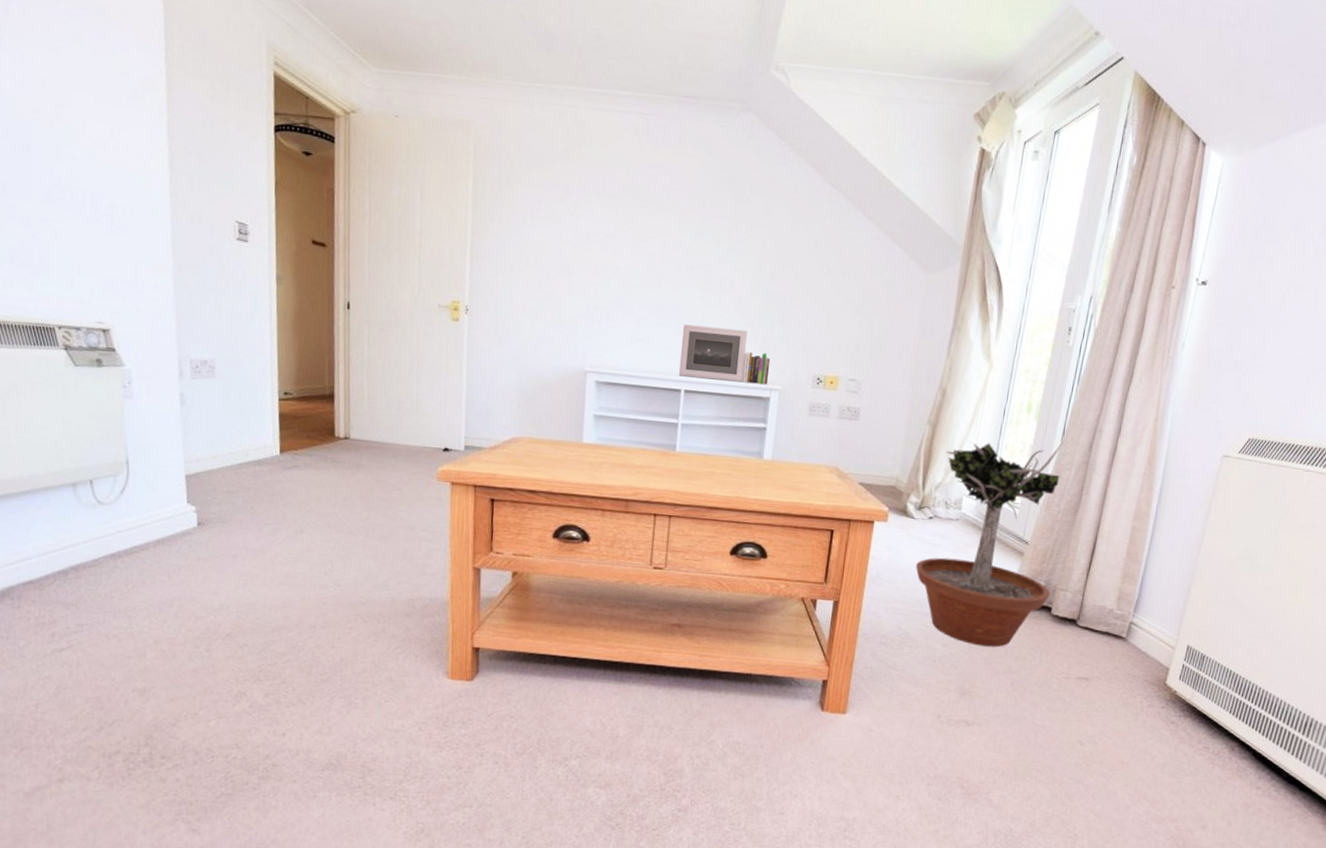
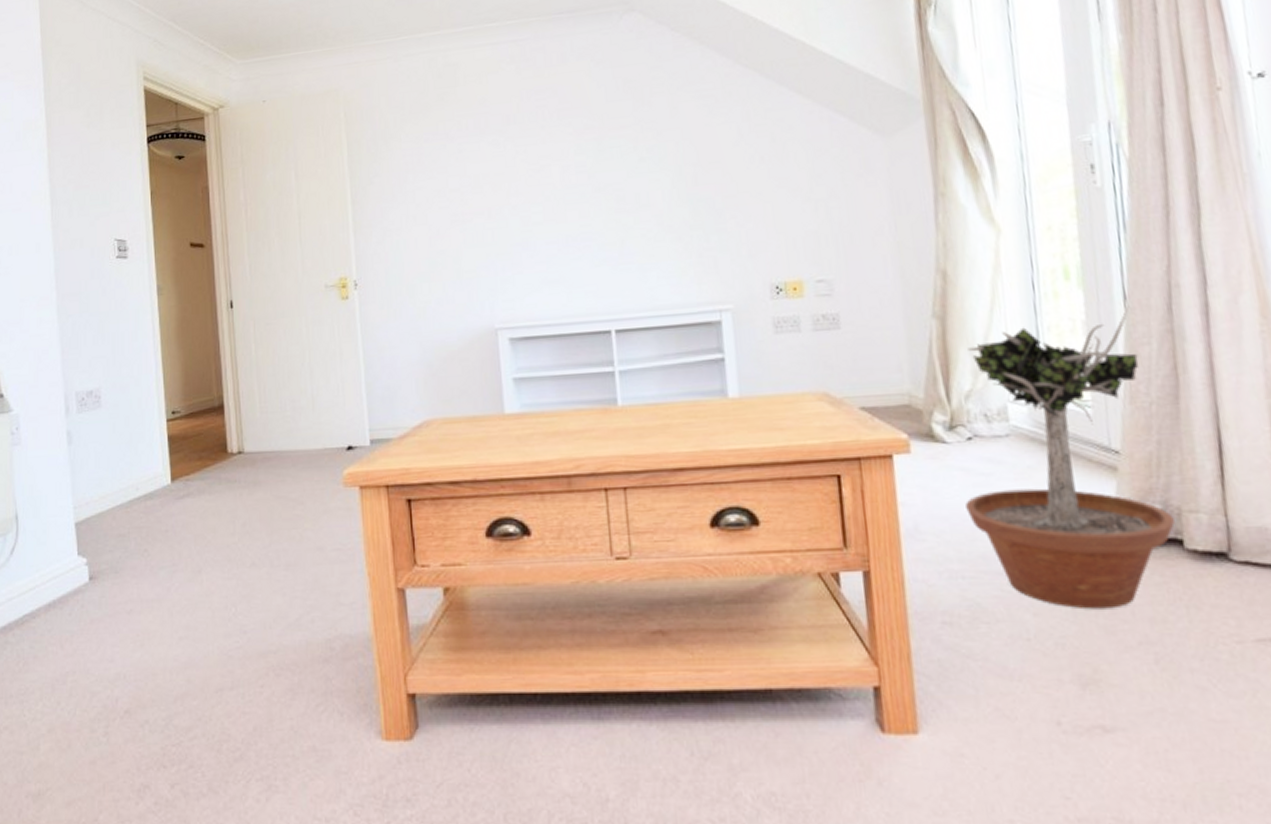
picture frame: present [678,324,747,382] -> none [601,247,683,315]
books: present [741,352,771,385] -> none [678,269,714,309]

